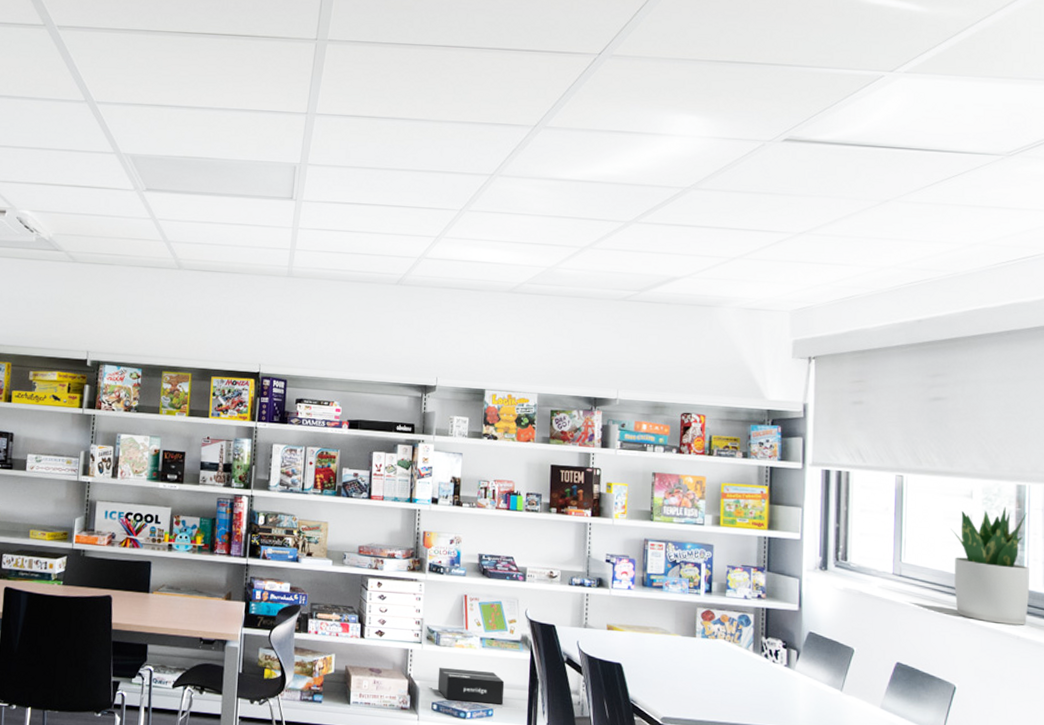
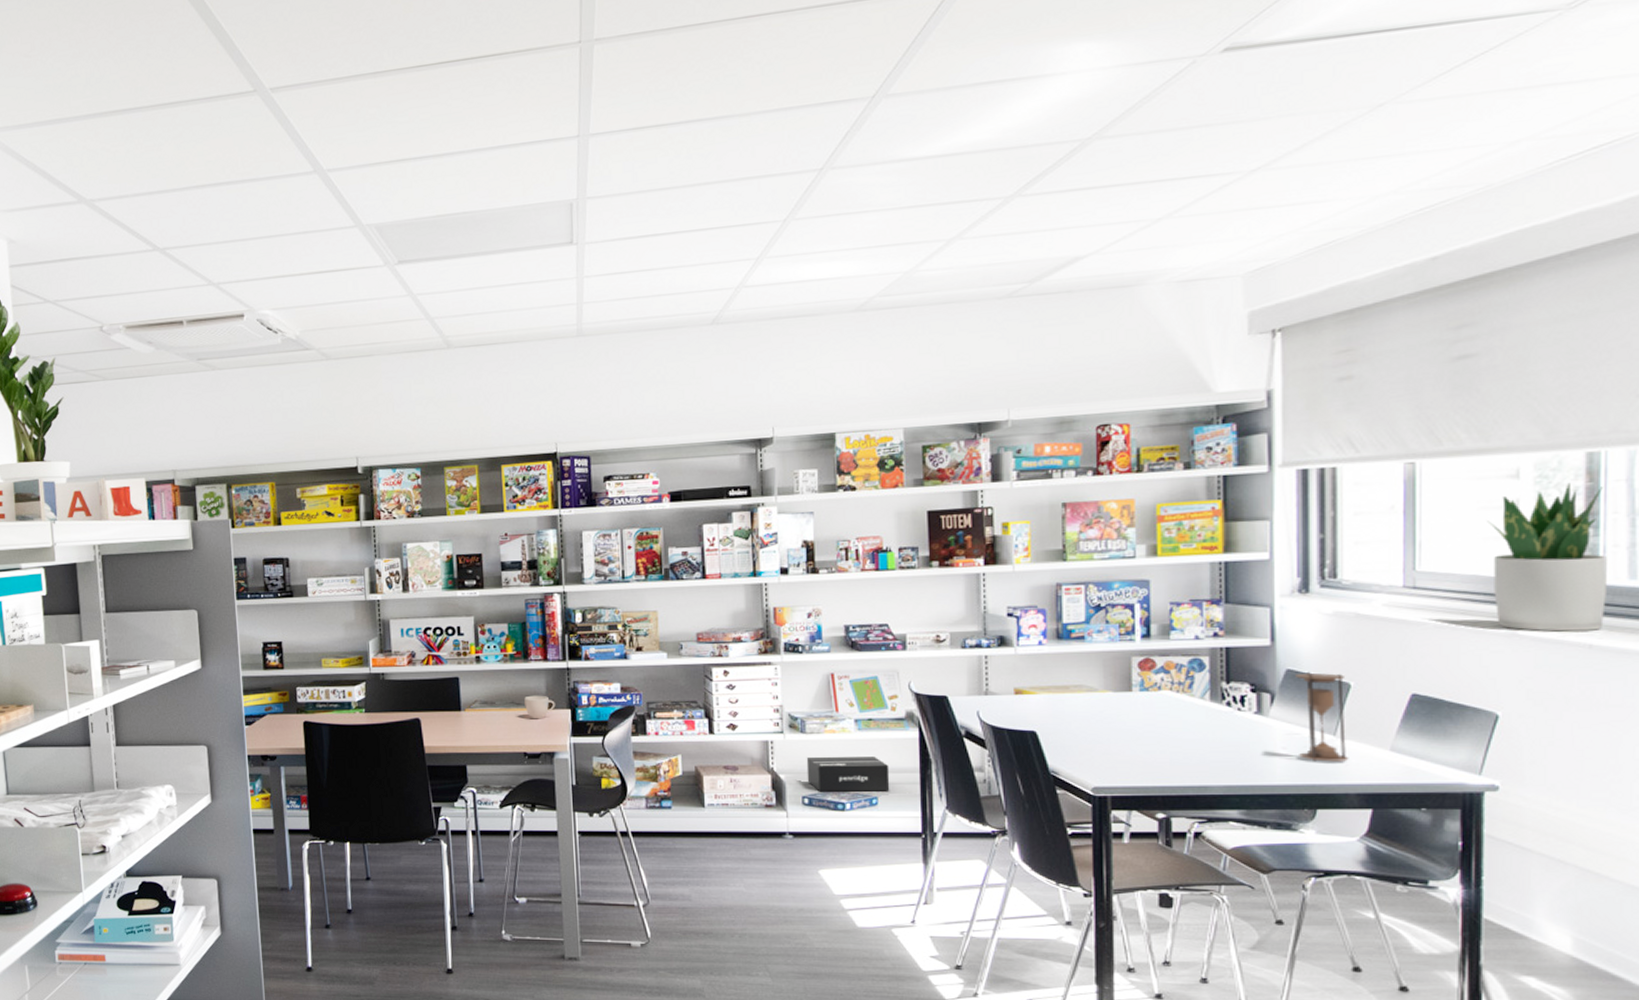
cup: none [206,585,233,609] -> present [524,695,556,719]
hourglass: none [815,635,851,714] -> present [1295,671,1349,762]

